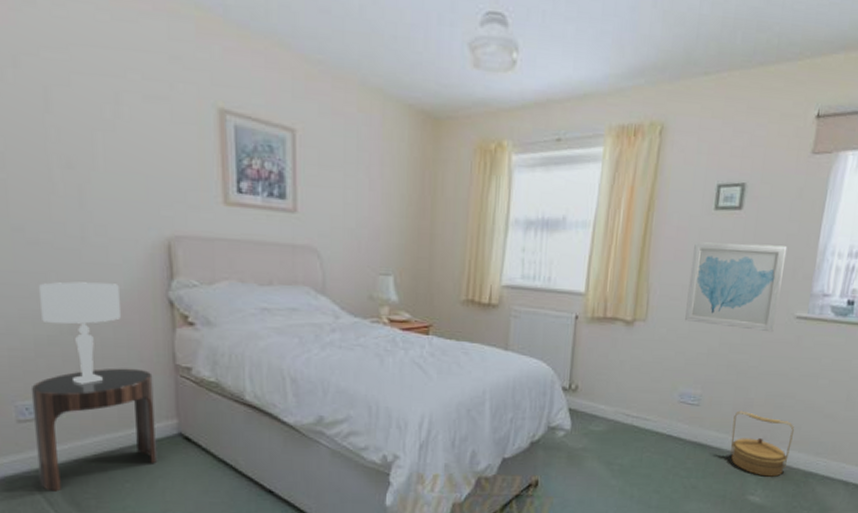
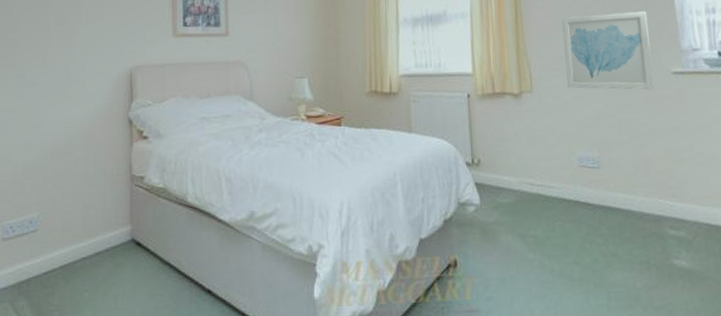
side table: present [31,368,158,492] -> none [14,182,113,306]
table lamp: present [39,281,121,384] -> none [31,110,91,201]
basket: present [730,410,795,477] -> none [637,169,705,237]

